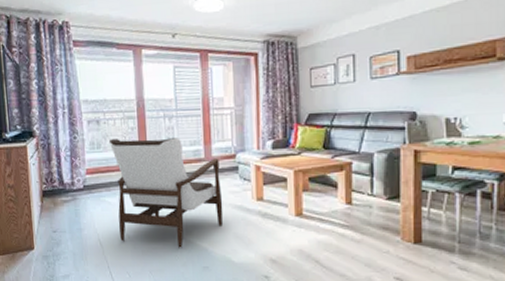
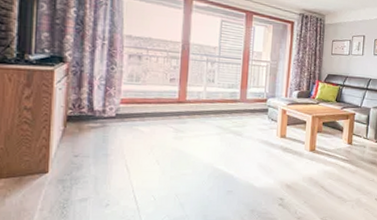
armchair: present [110,138,224,248] -> none [149,74,253,175]

